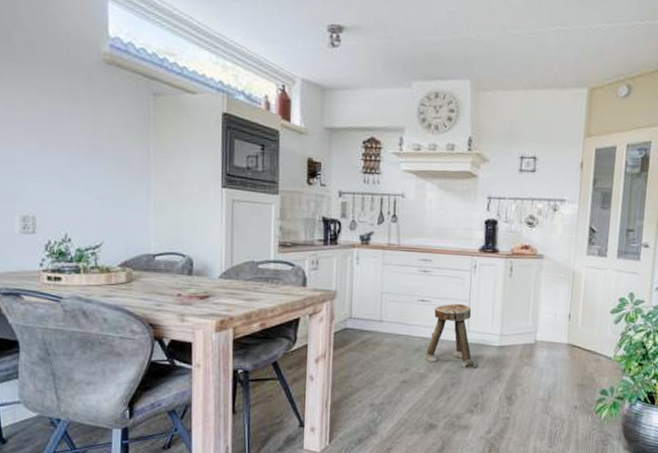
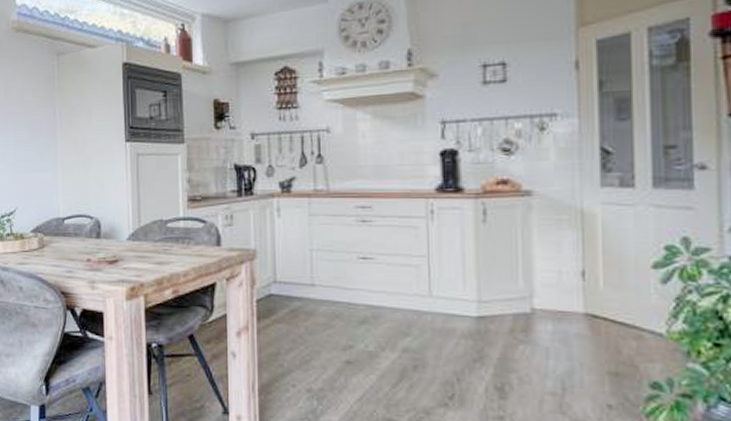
stool: present [425,303,478,368] -> none [374,260,449,347]

